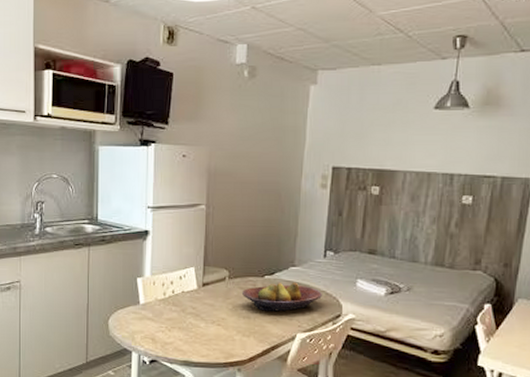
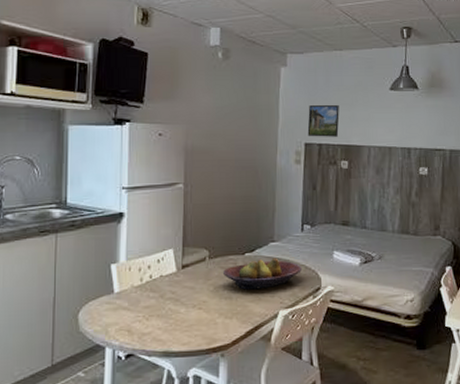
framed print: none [336,126,373,161] -> present [307,105,340,137]

